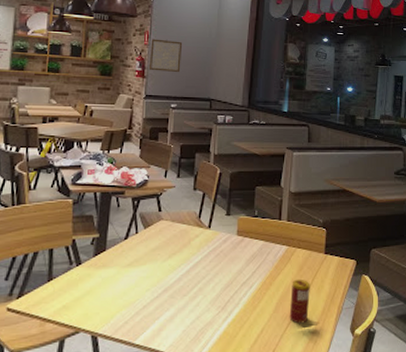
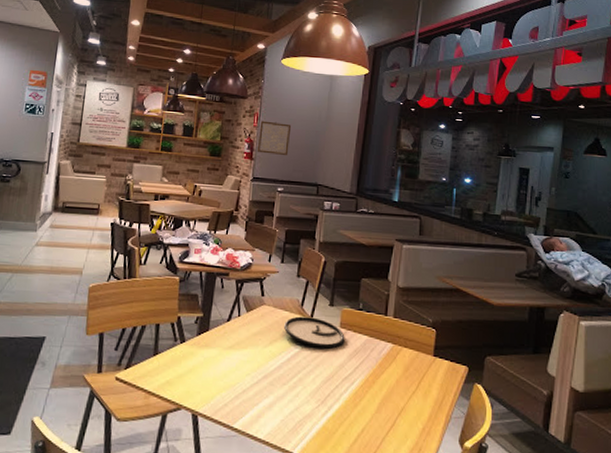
plate: none [183,228,242,257] -> present [284,316,345,349]
beverage can: present [289,279,310,324] -> none [392,380,416,428]

